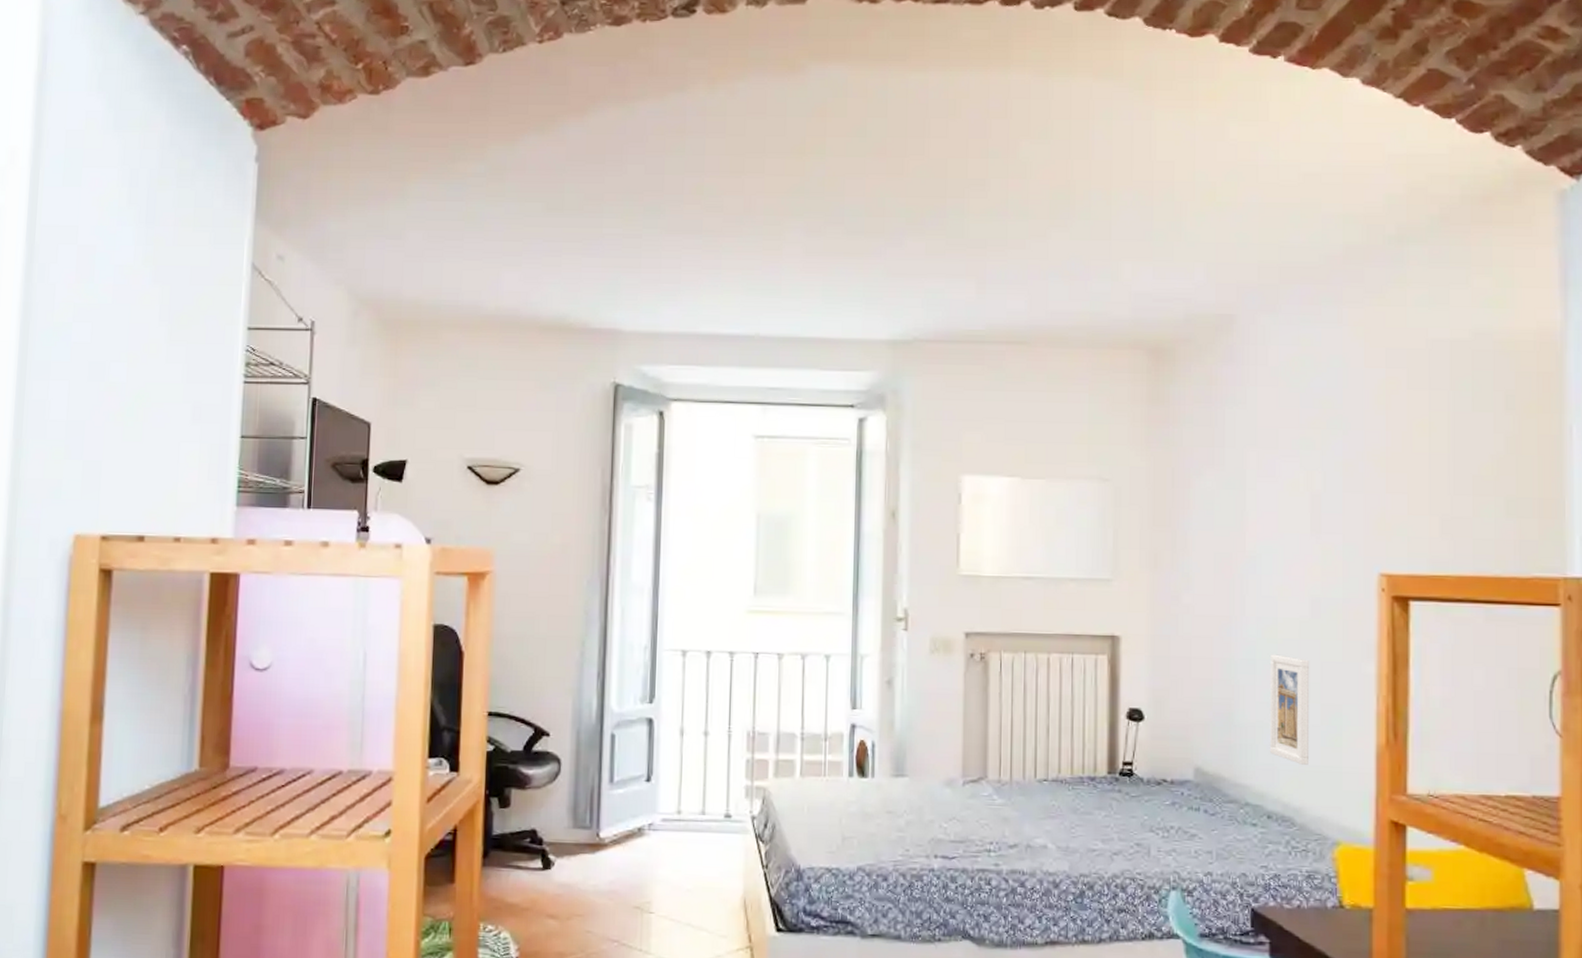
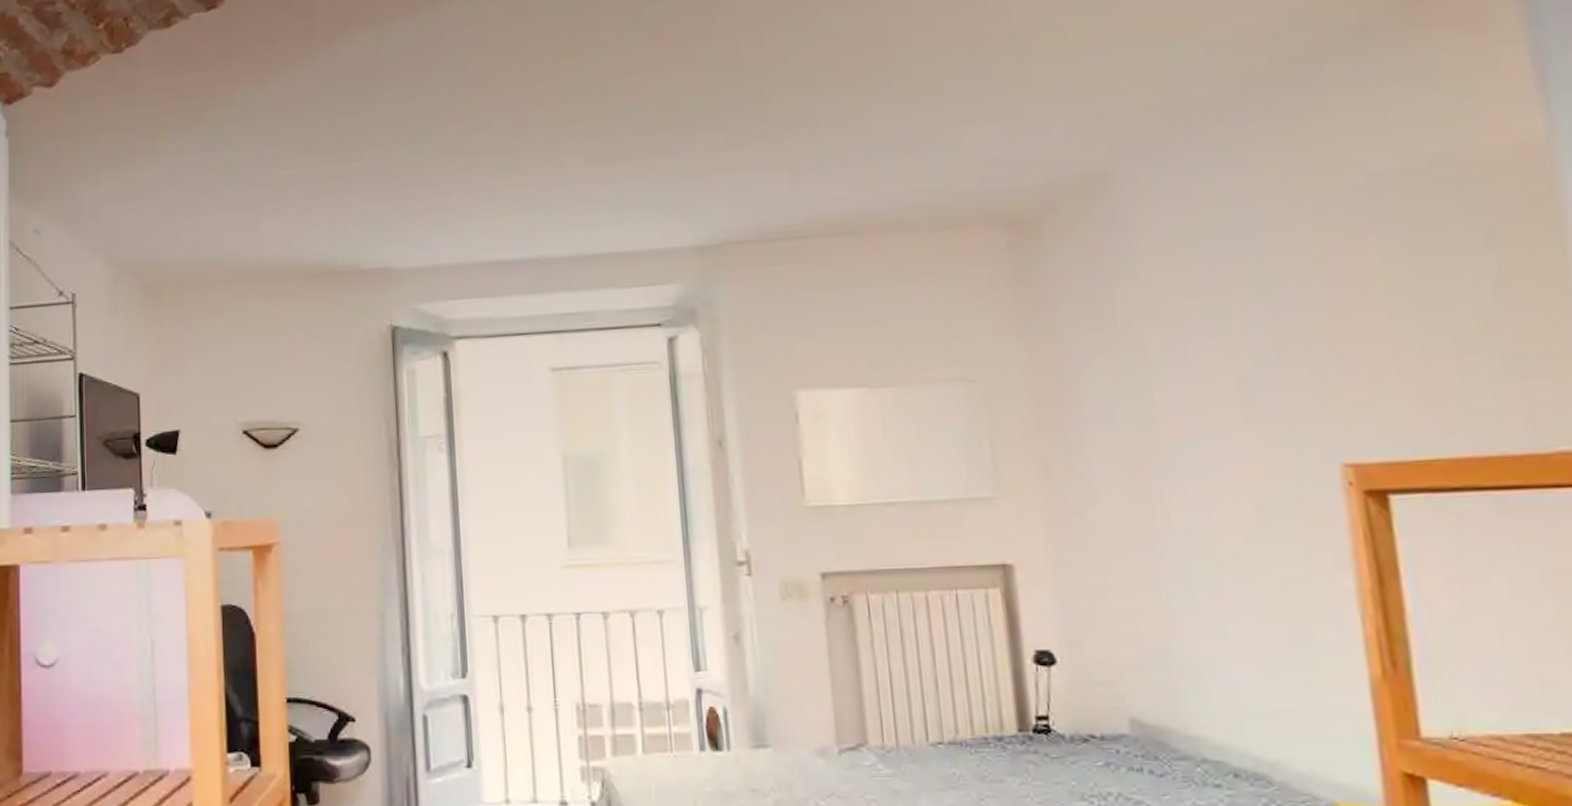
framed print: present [1269,654,1310,765] -> none [1211,573,1280,708]

